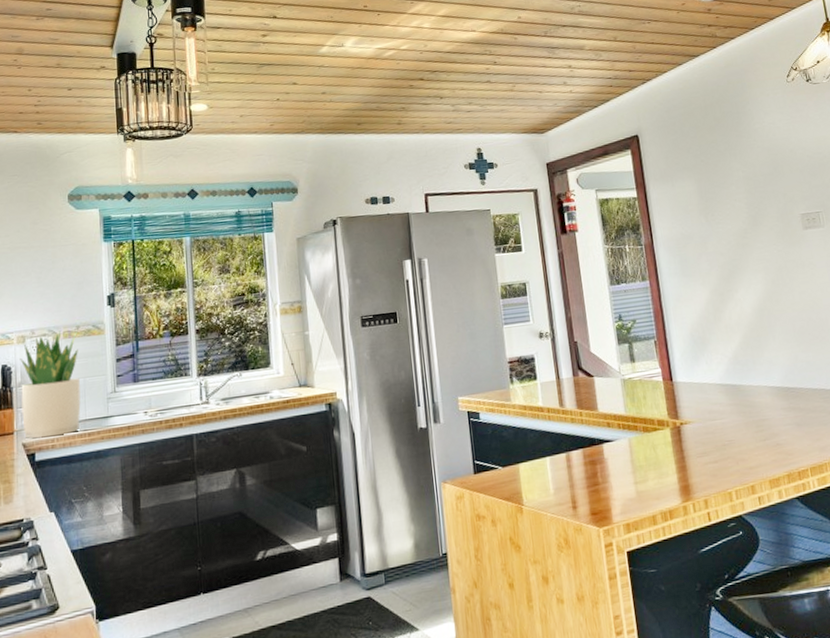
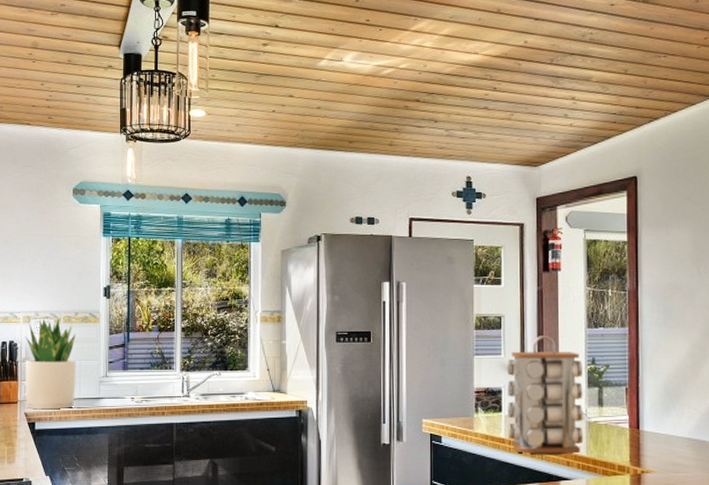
spice rack: none [536,296,621,420] -> present [507,334,584,455]

